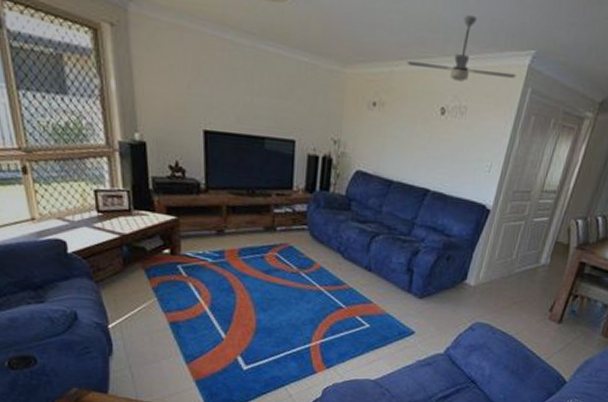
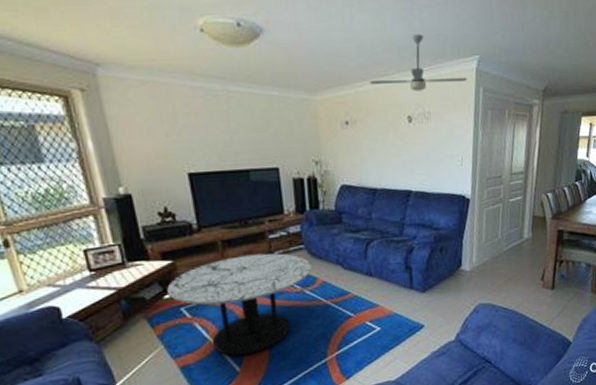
coffee table: none [167,224,312,324] -> present [167,253,312,356]

